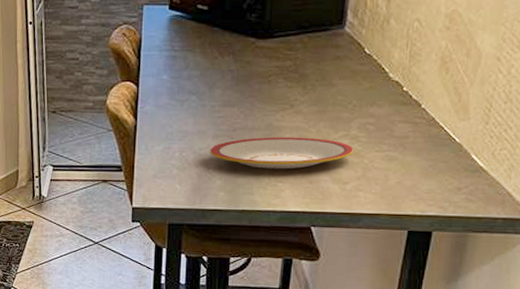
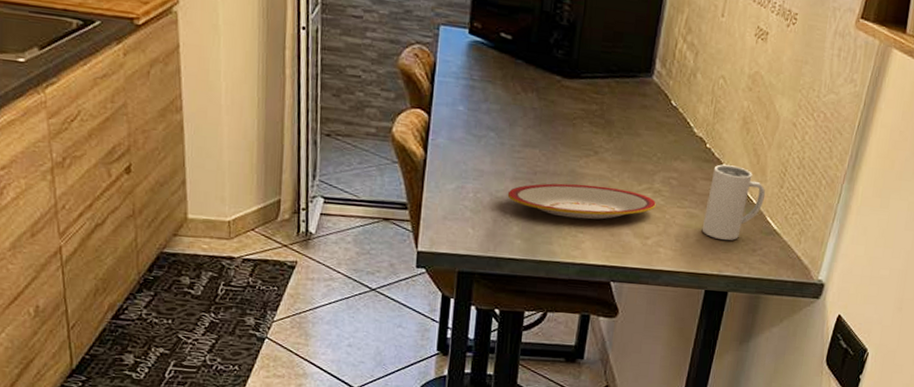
mug: none [402,106,470,180] -> present [701,164,766,240]

